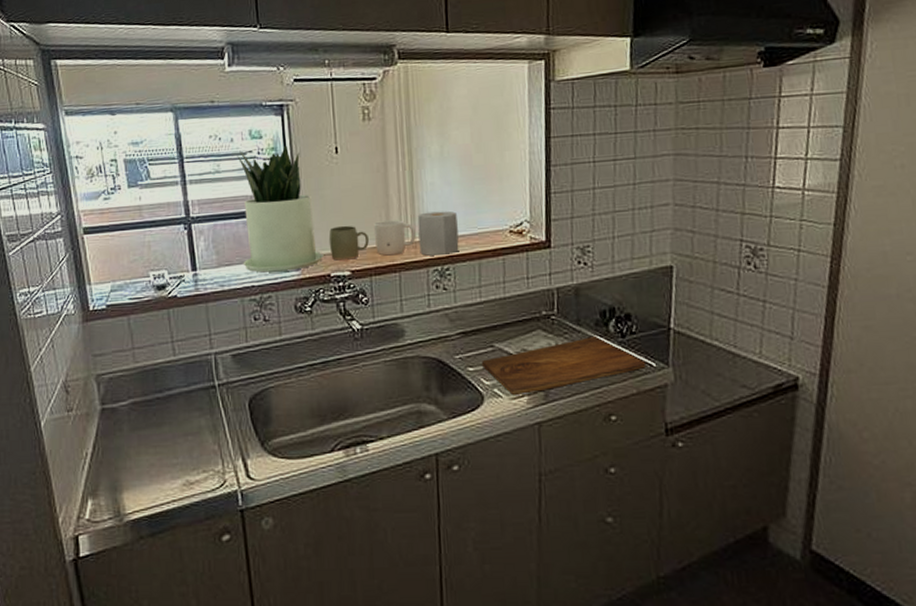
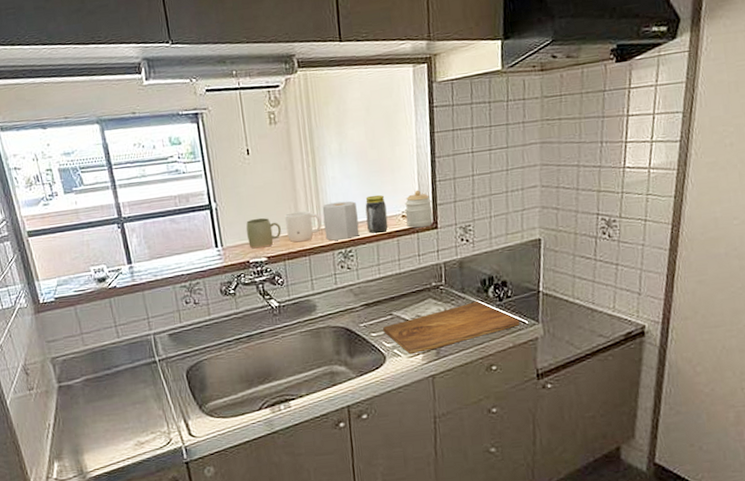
planter: present [237,145,324,273] -> none [160,149,243,263]
jar: none [467,205,493,250] -> present [365,194,389,233]
jar: none [513,202,546,246] -> present [404,189,433,228]

